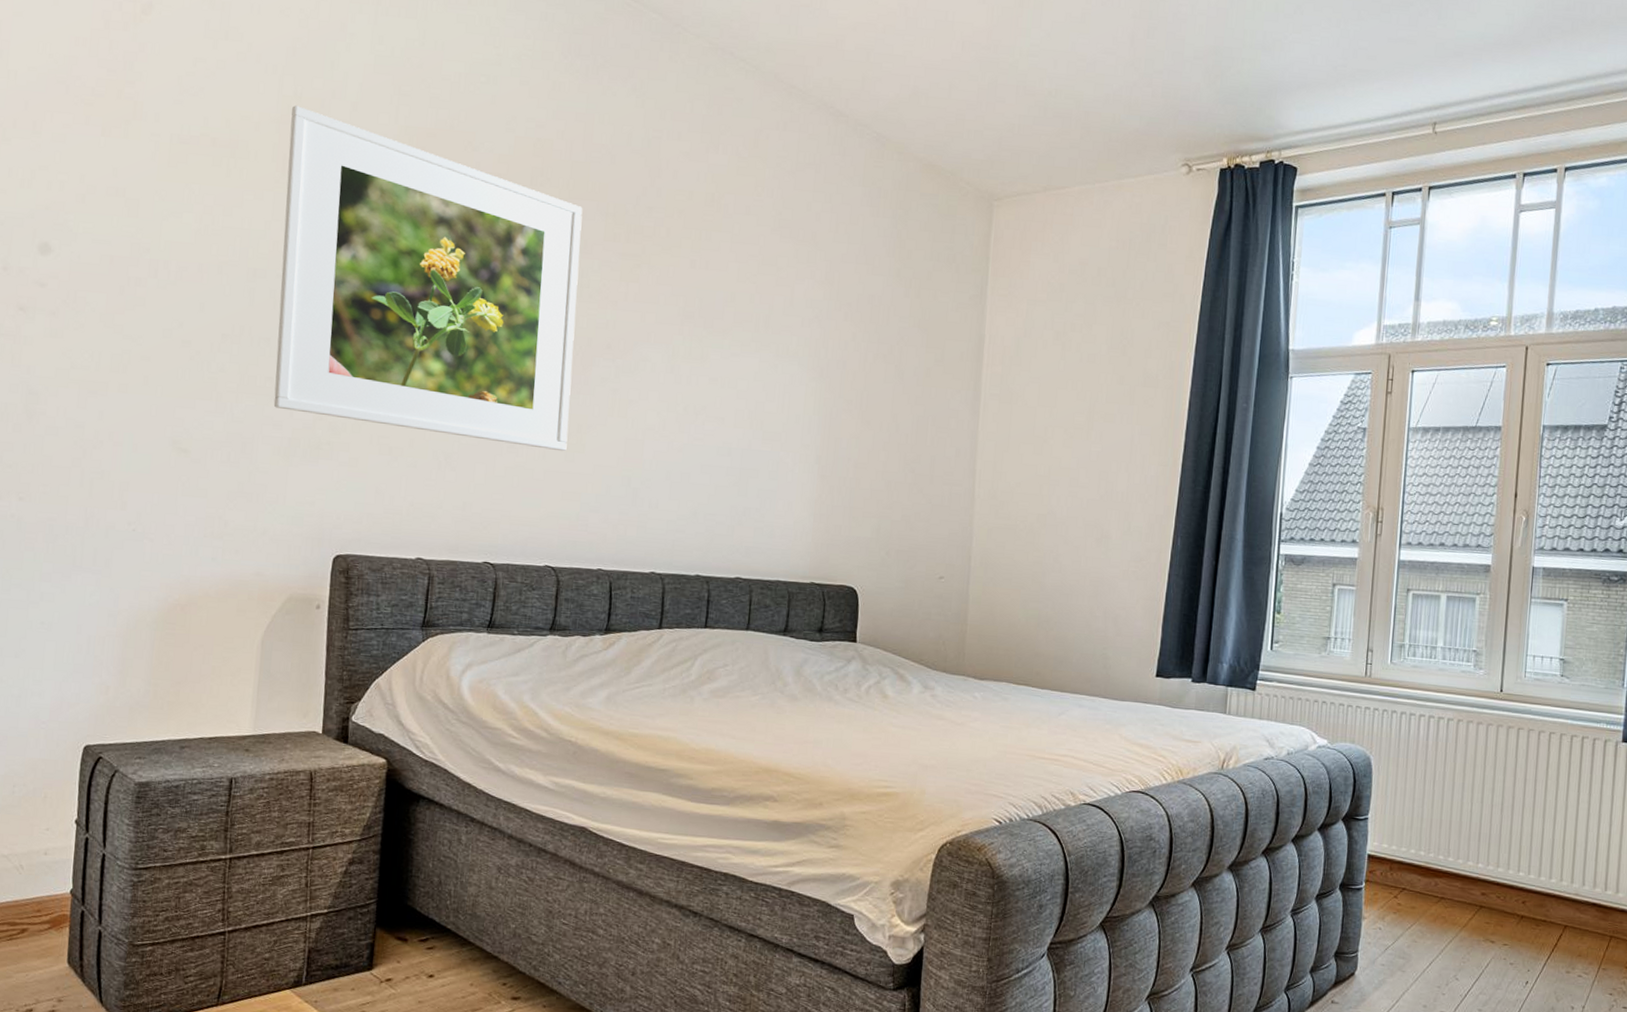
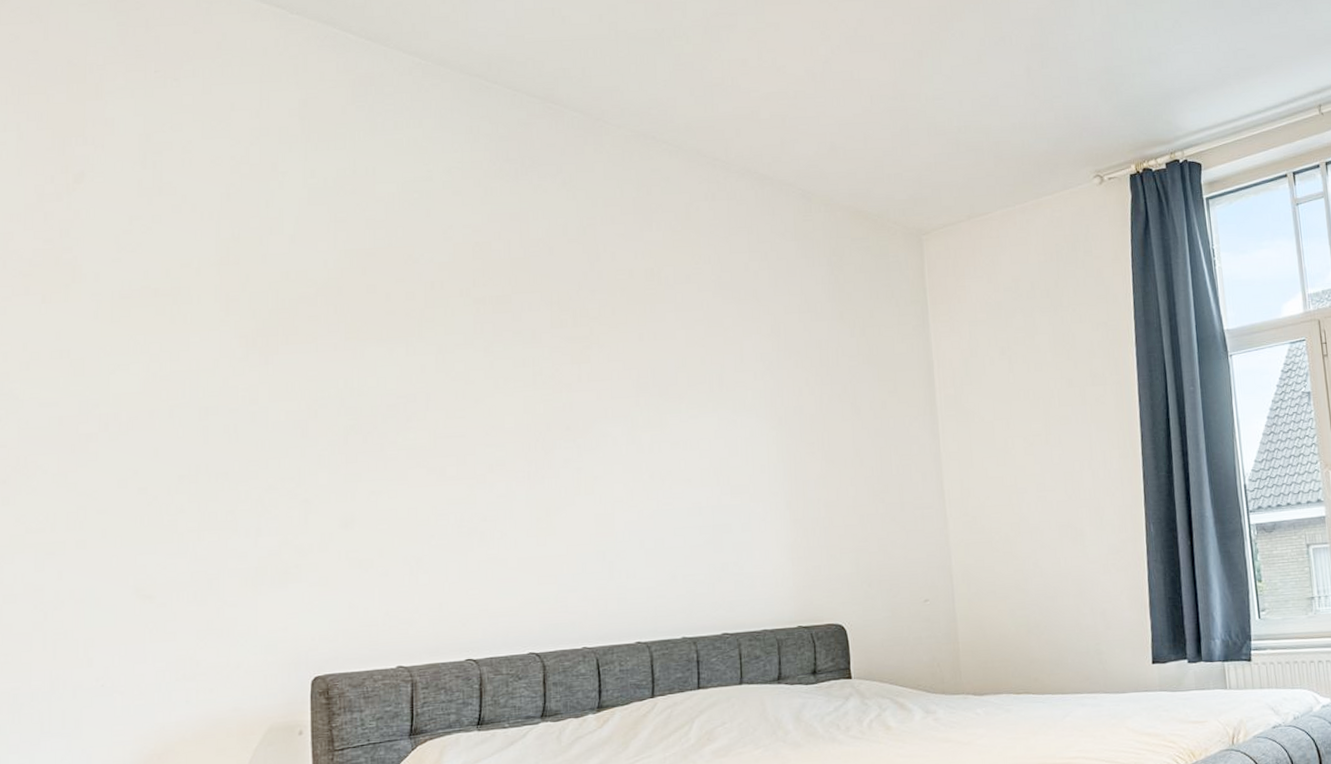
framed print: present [273,105,583,451] -> none [230,246,538,540]

